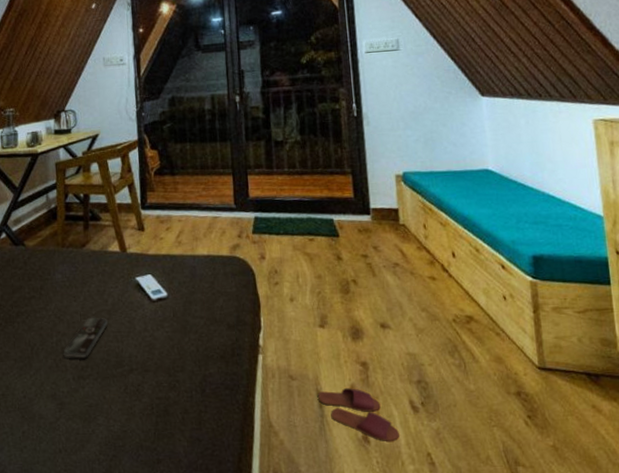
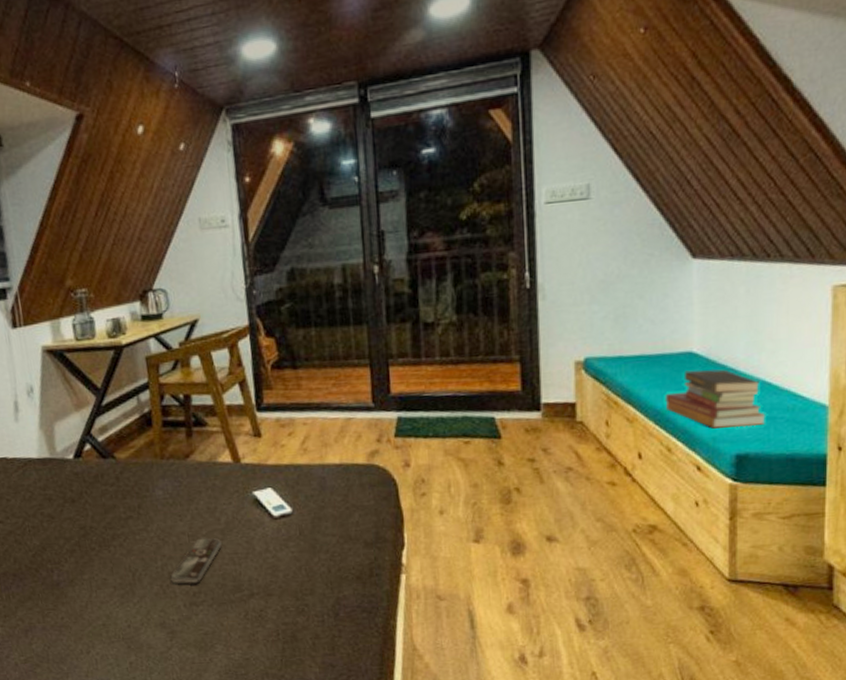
slippers: present [318,388,399,441] -> none [470,607,561,662]
books: none [470,184,553,233] -> present [665,369,765,429]

